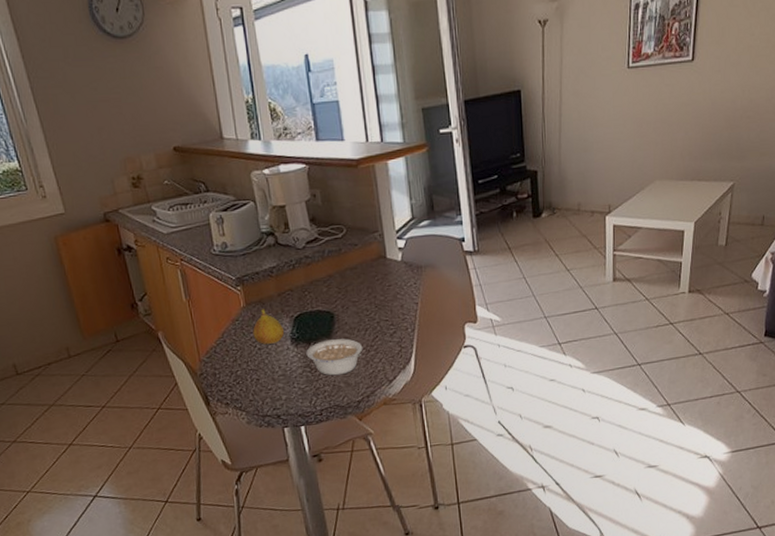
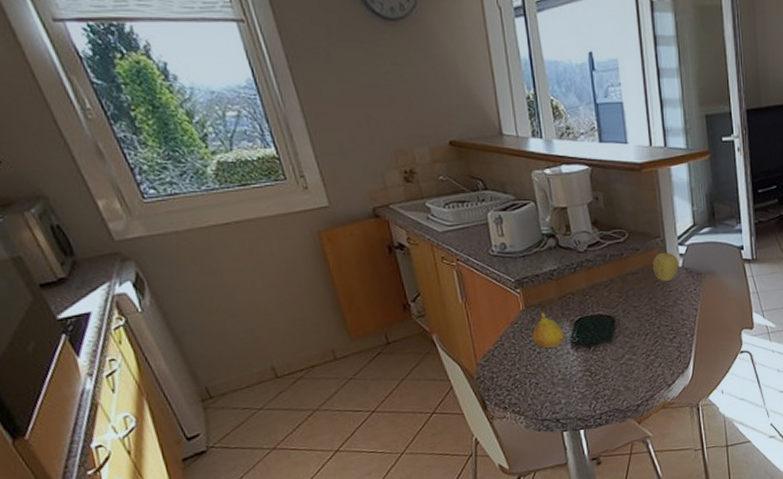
legume: present [306,338,363,376] -> none [586,343,643,380]
fruit: none [371,246,398,277] -> present [653,252,679,282]

